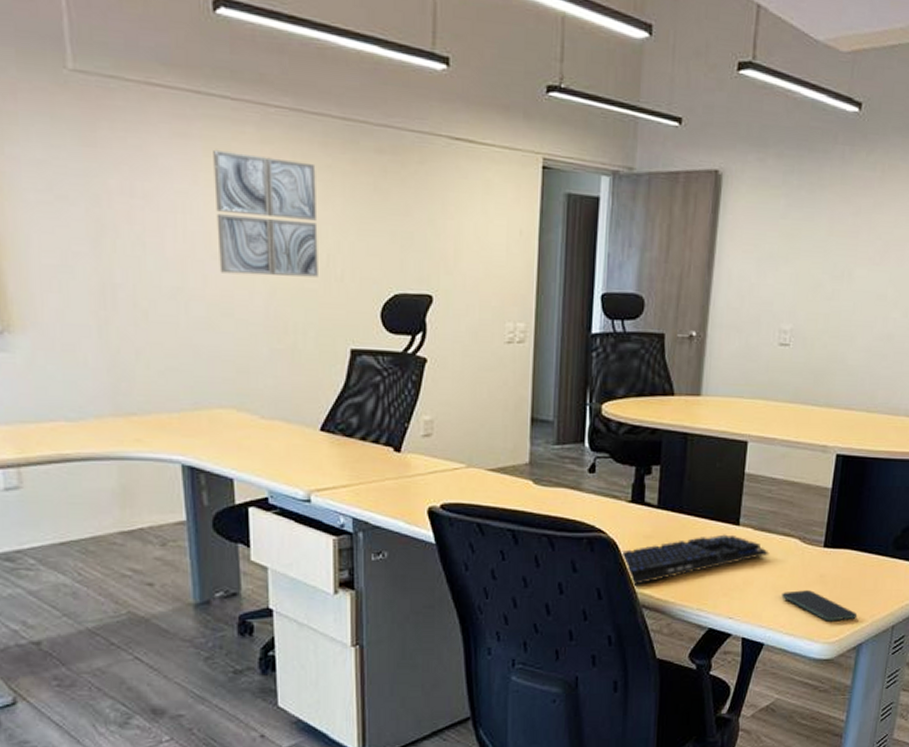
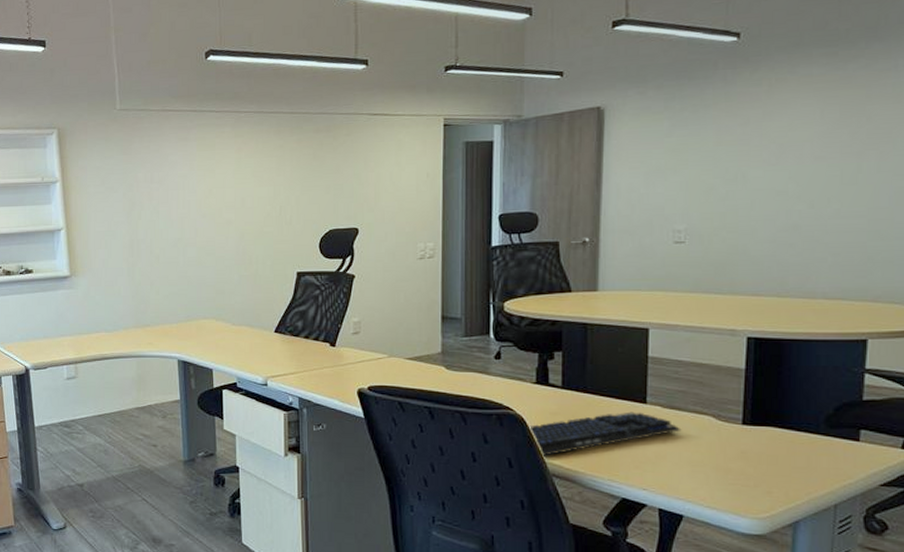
wall art: present [213,149,318,277] -> none [204,145,273,226]
smartphone: present [781,590,858,622] -> none [699,465,790,497]

